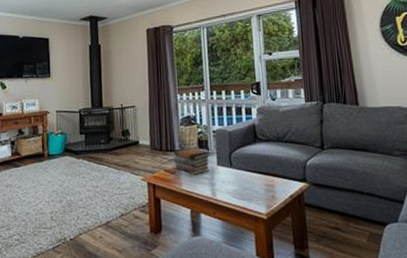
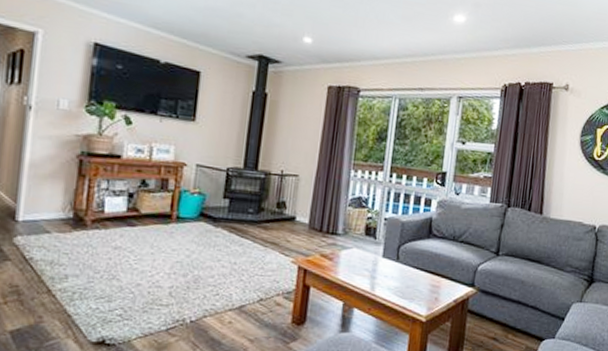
book stack: present [173,147,211,175] -> none [333,232,378,265]

